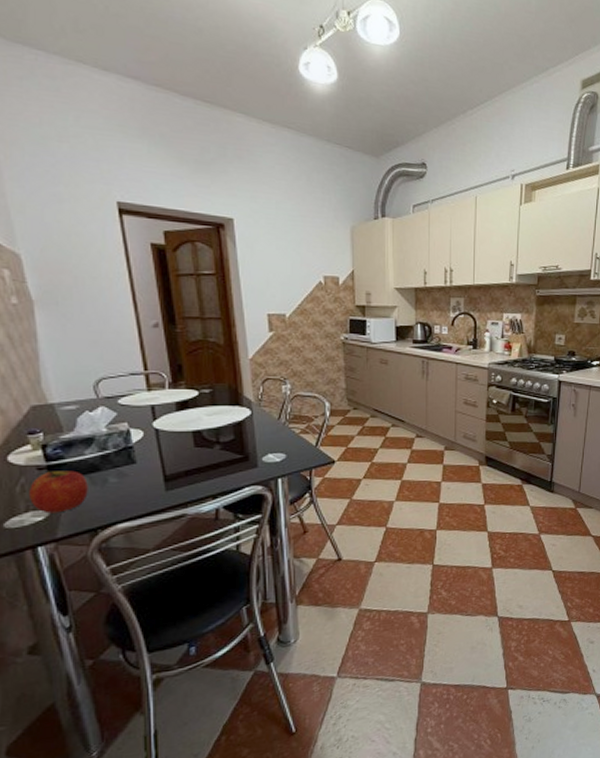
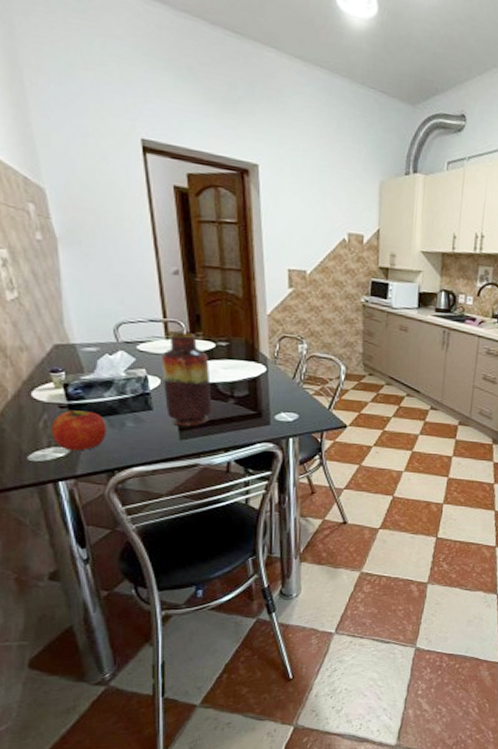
vase: none [143,383,197,478] -> present [161,332,212,428]

